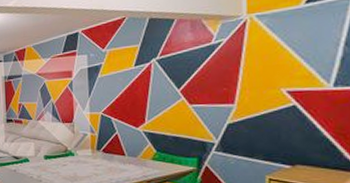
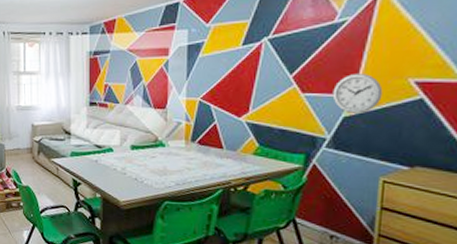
wall clock: none [216,85,260,121] -> present [332,72,383,113]

